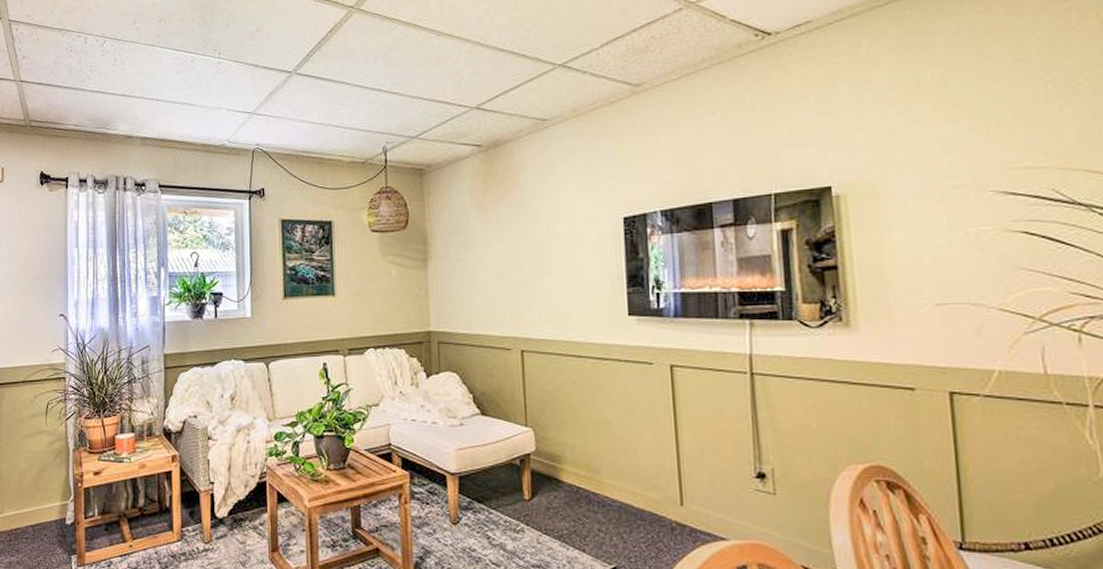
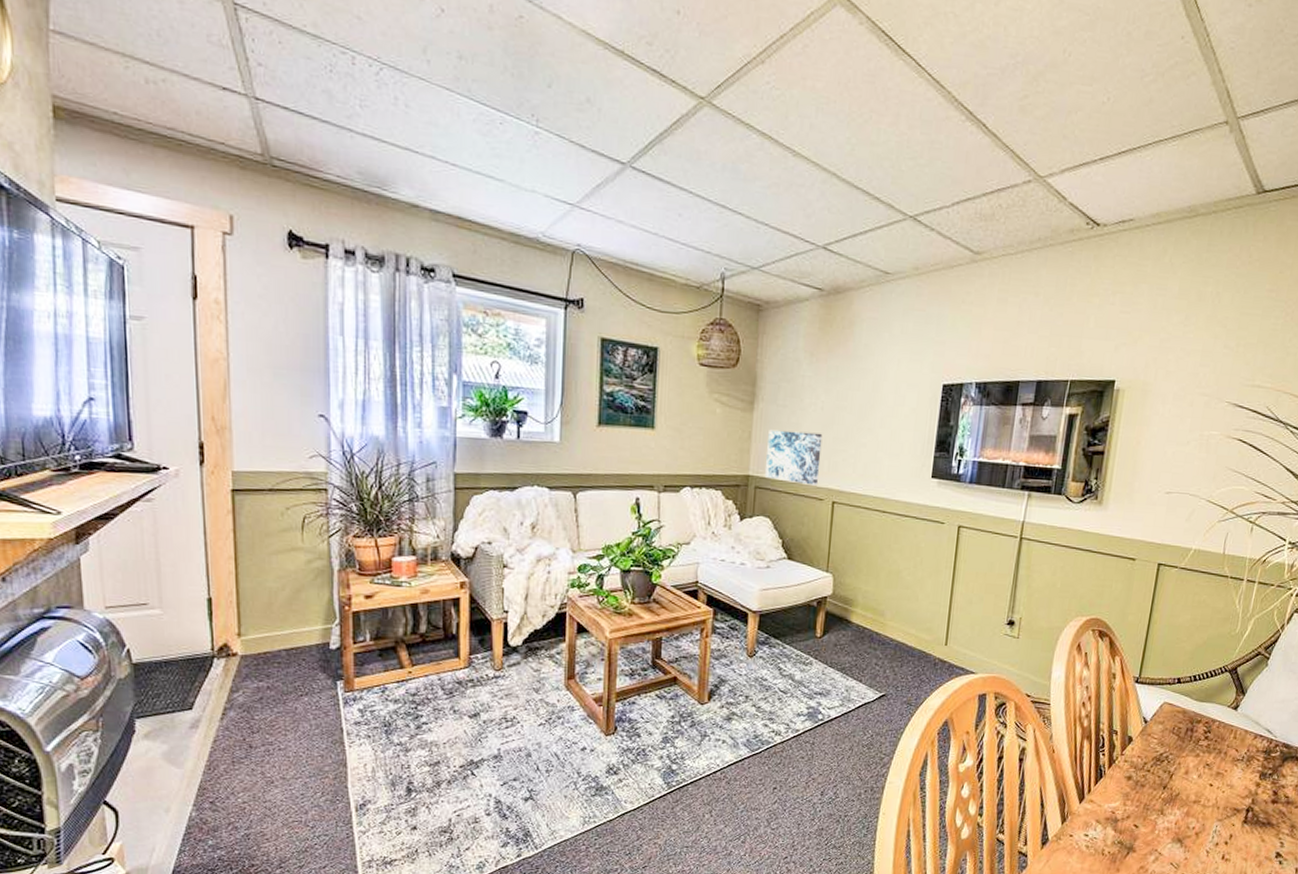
wall art: none [445,282,503,336] -> present [764,429,823,486]

